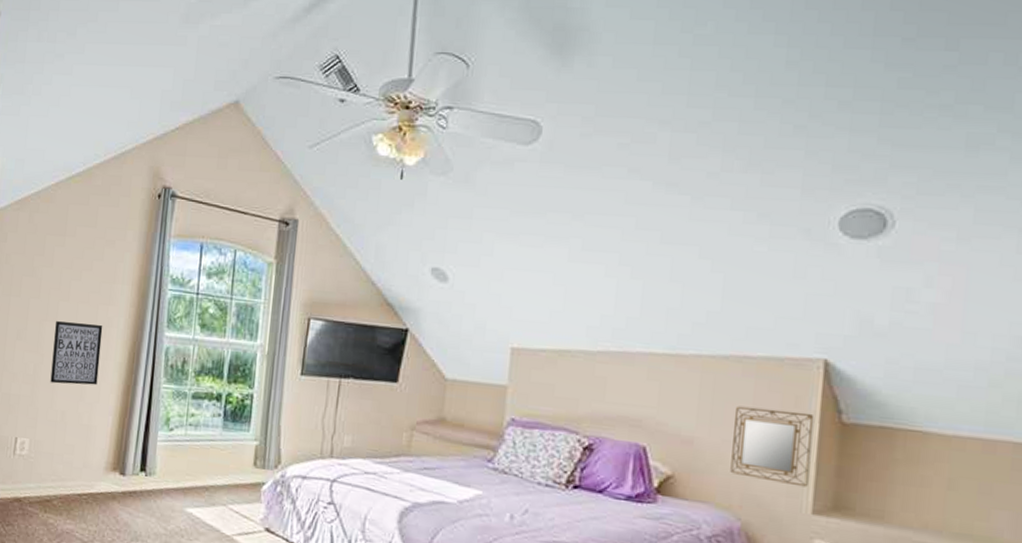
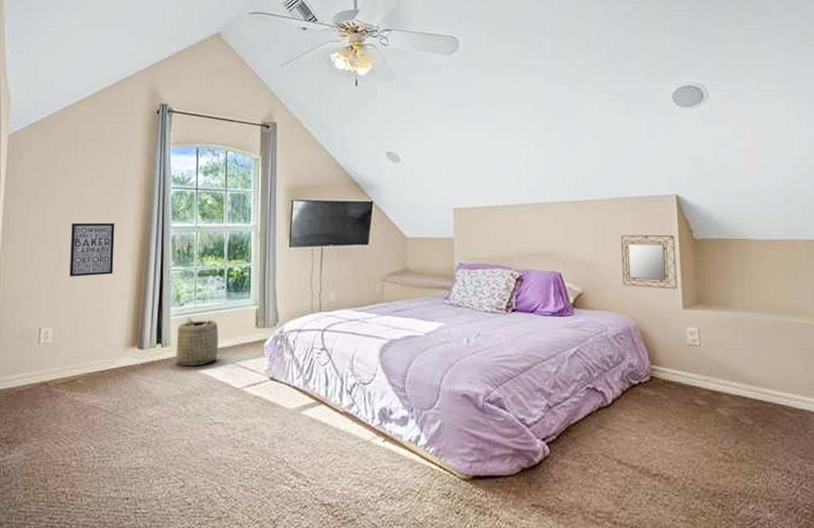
basket: none [160,445,211,503] -> present [176,317,219,366]

